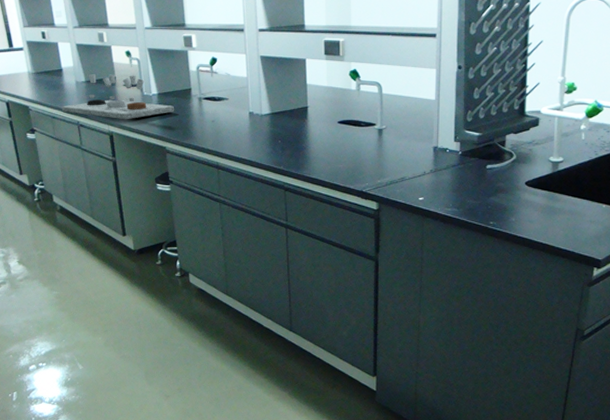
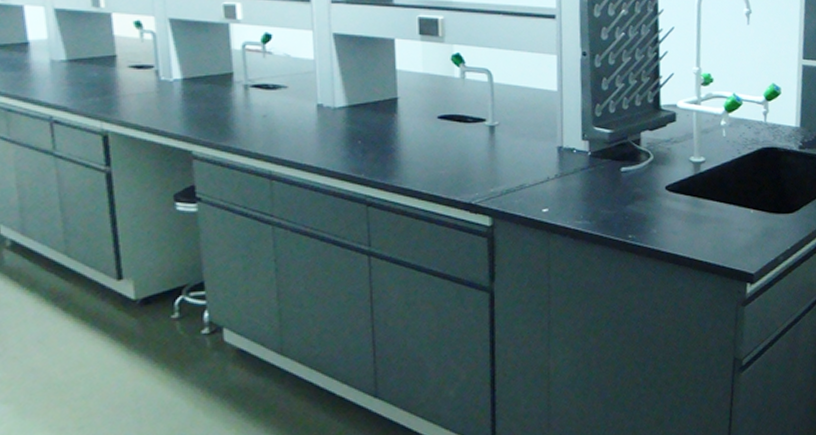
laboratory equipment: present [61,74,175,120] -> none [23,51,208,114]

